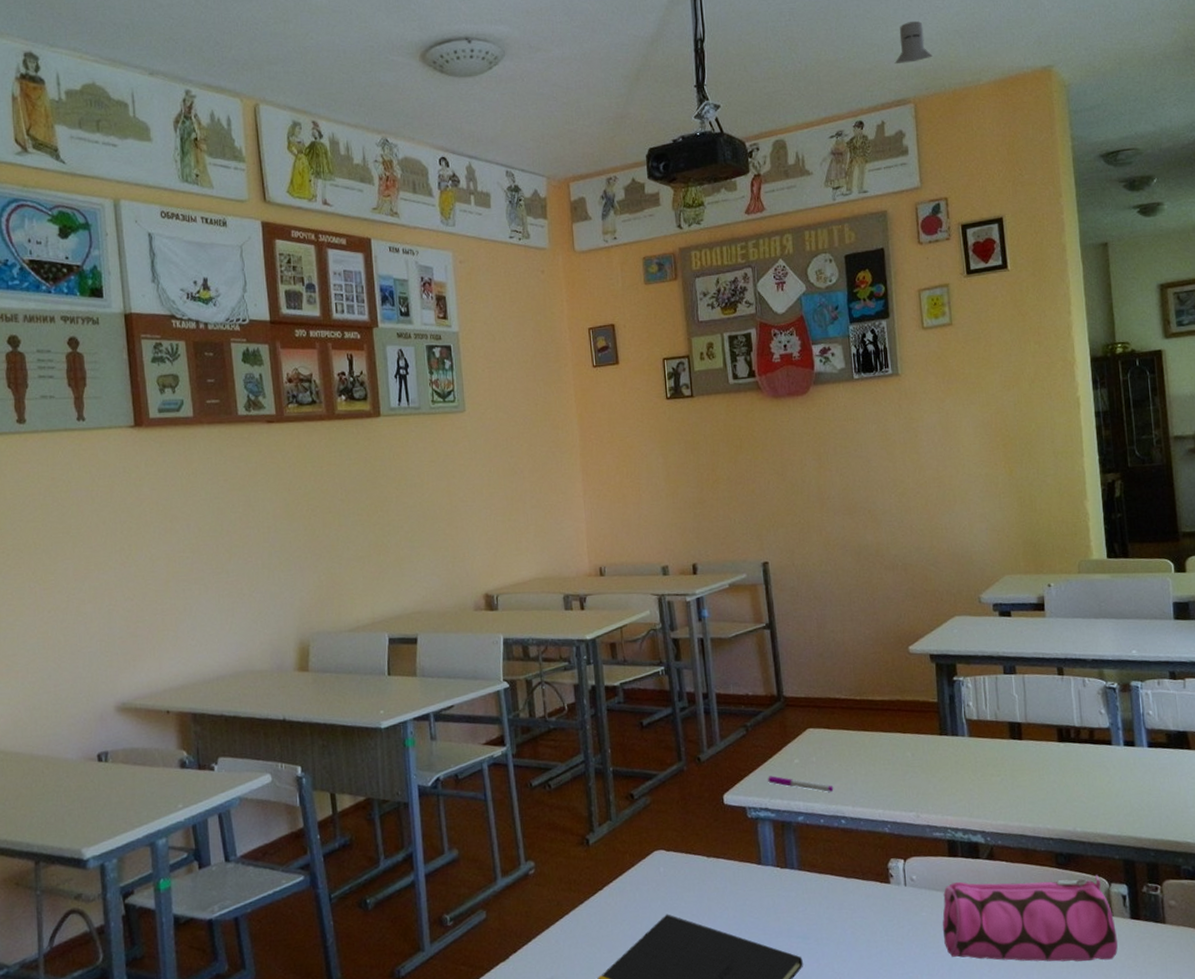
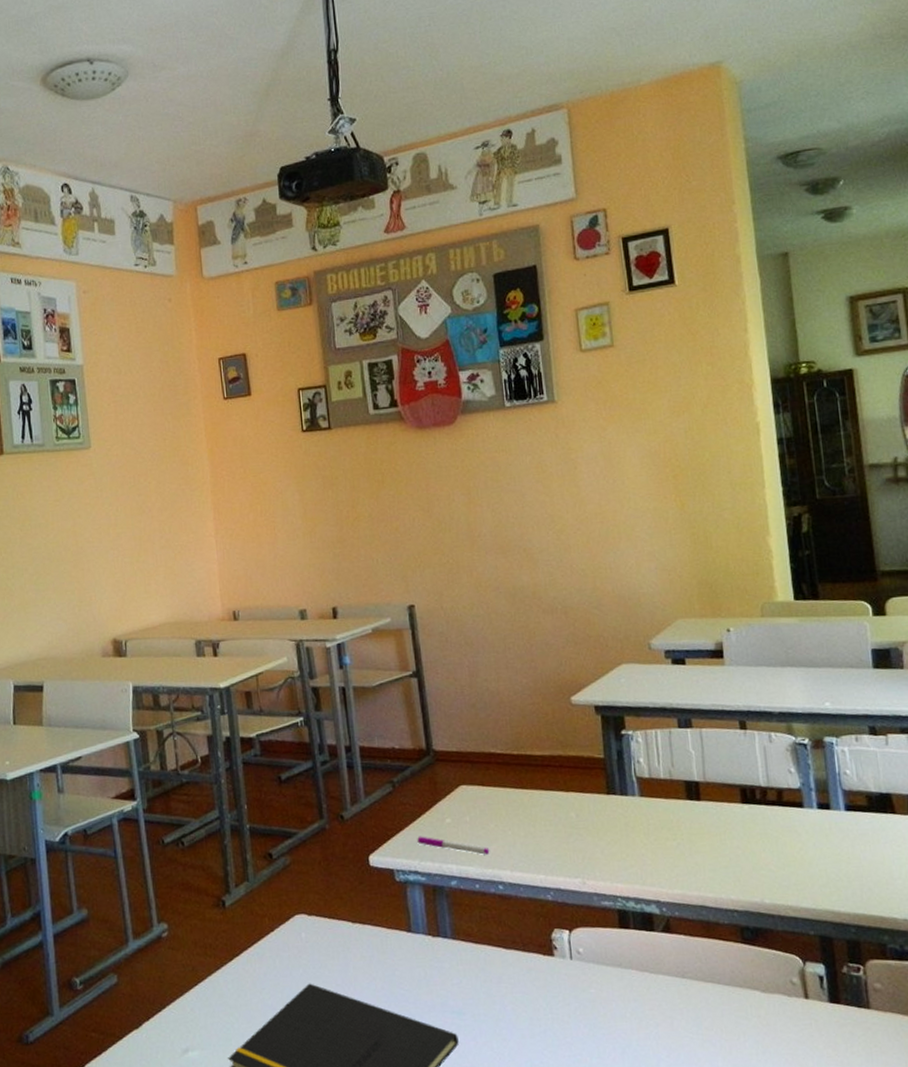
knight helmet: present [894,20,933,64] -> none [545,19,587,67]
pencil case: present [942,875,1118,962] -> none [613,952,815,1048]

